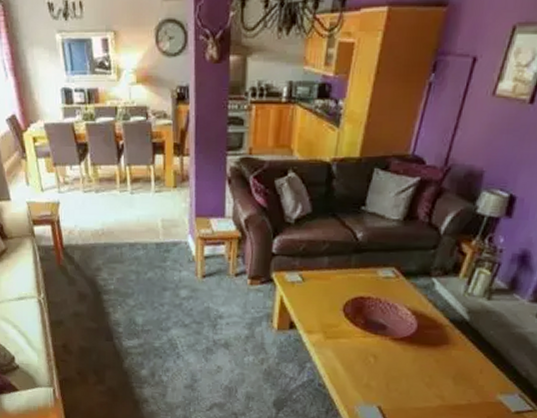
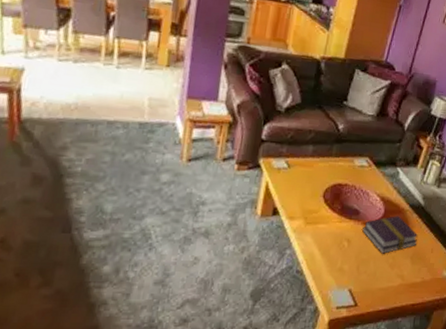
book: none [391,331,462,372] -> present [362,216,418,254]

